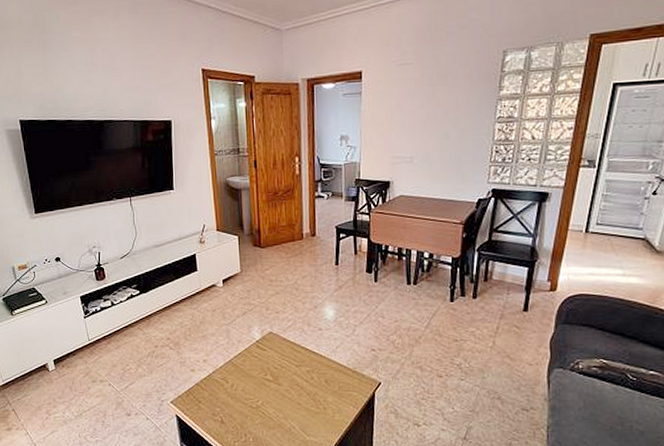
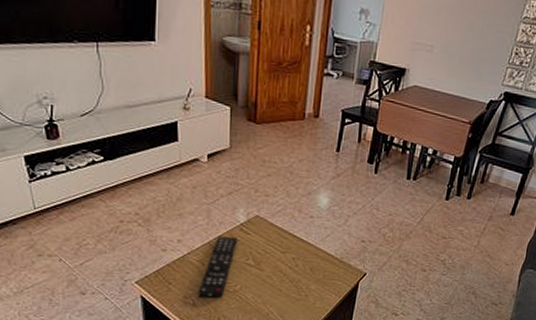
remote control: none [224,354,255,414] -> present [198,236,238,298]

